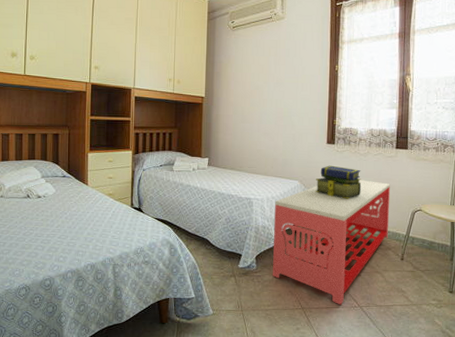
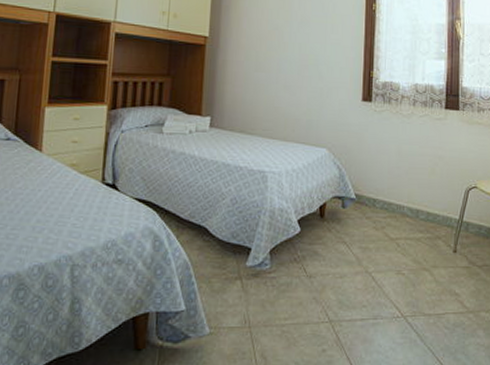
storage bench: present [273,180,391,305] -> none [292,148,440,315]
stack of books: present [315,165,362,199] -> none [348,128,405,173]

